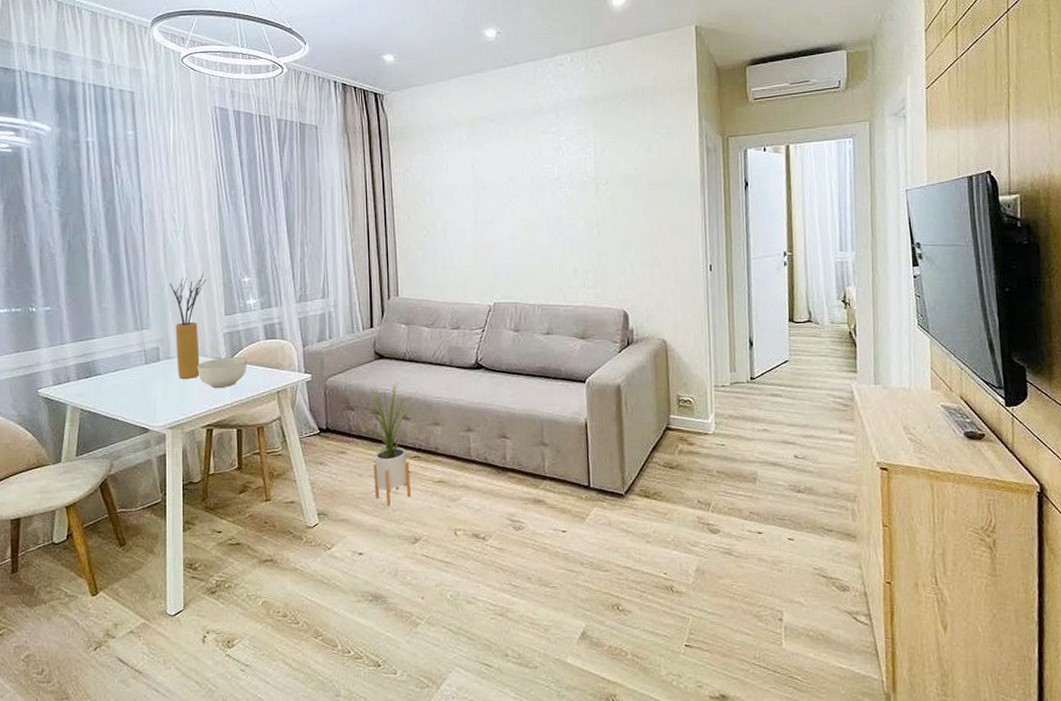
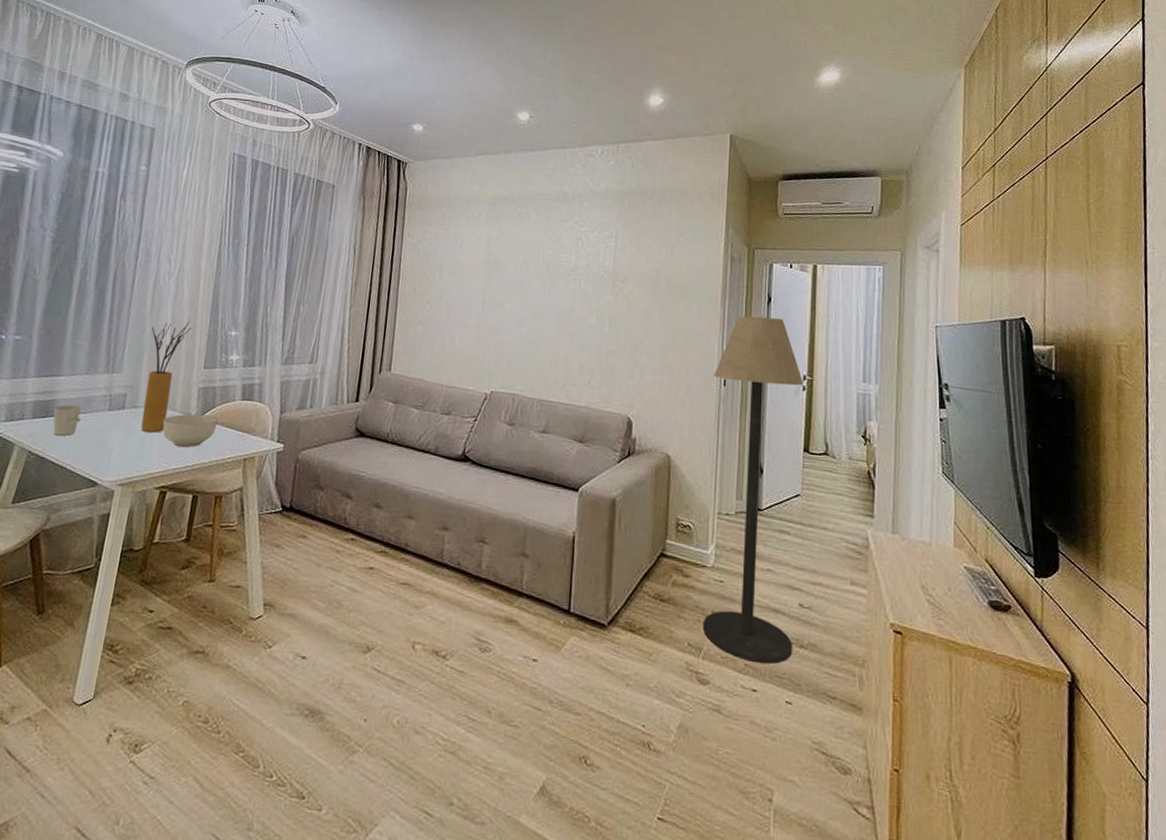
cup: none [96,362,122,391] -> present [53,404,81,436]
house plant: present [356,381,419,506] -> none [324,462,397,605]
floor lamp: none [700,201,791,510] -> present [702,316,803,664]

